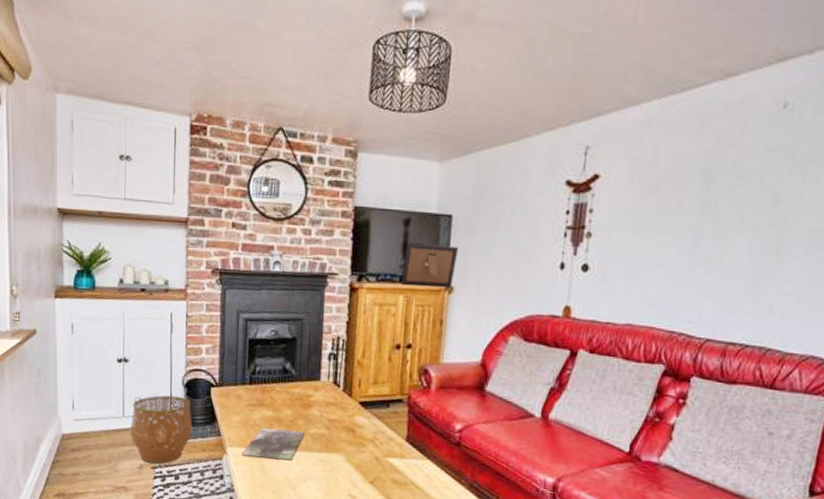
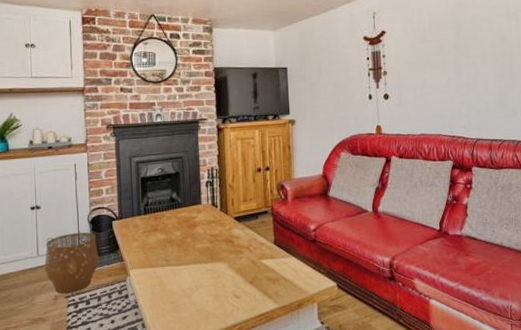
magazine: present [241,428,305,461] -> none [142,247,193,275]
picture frame: present [400,242,459,289] -> none [255,90,295,123]

